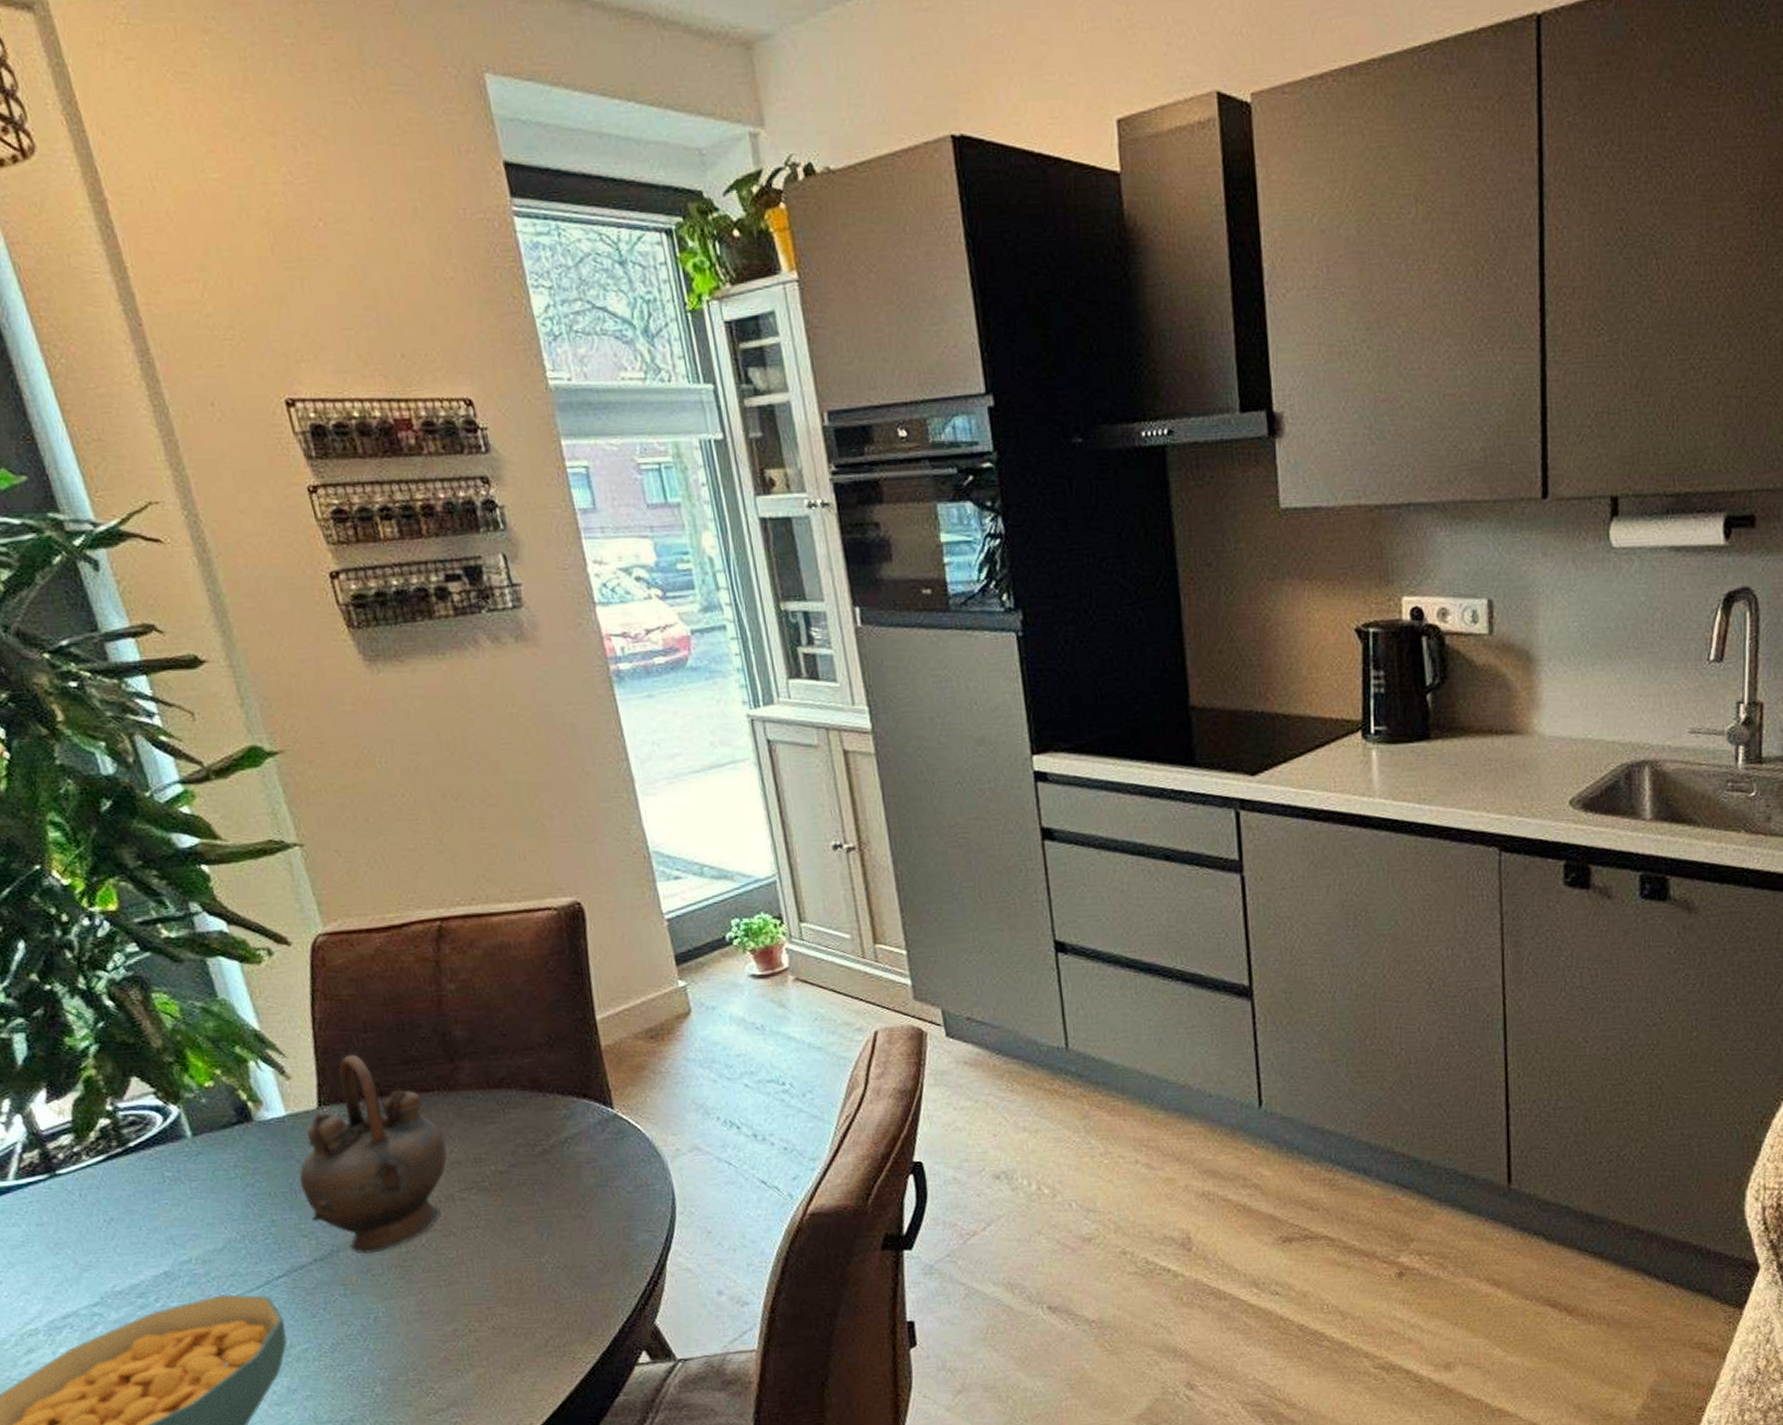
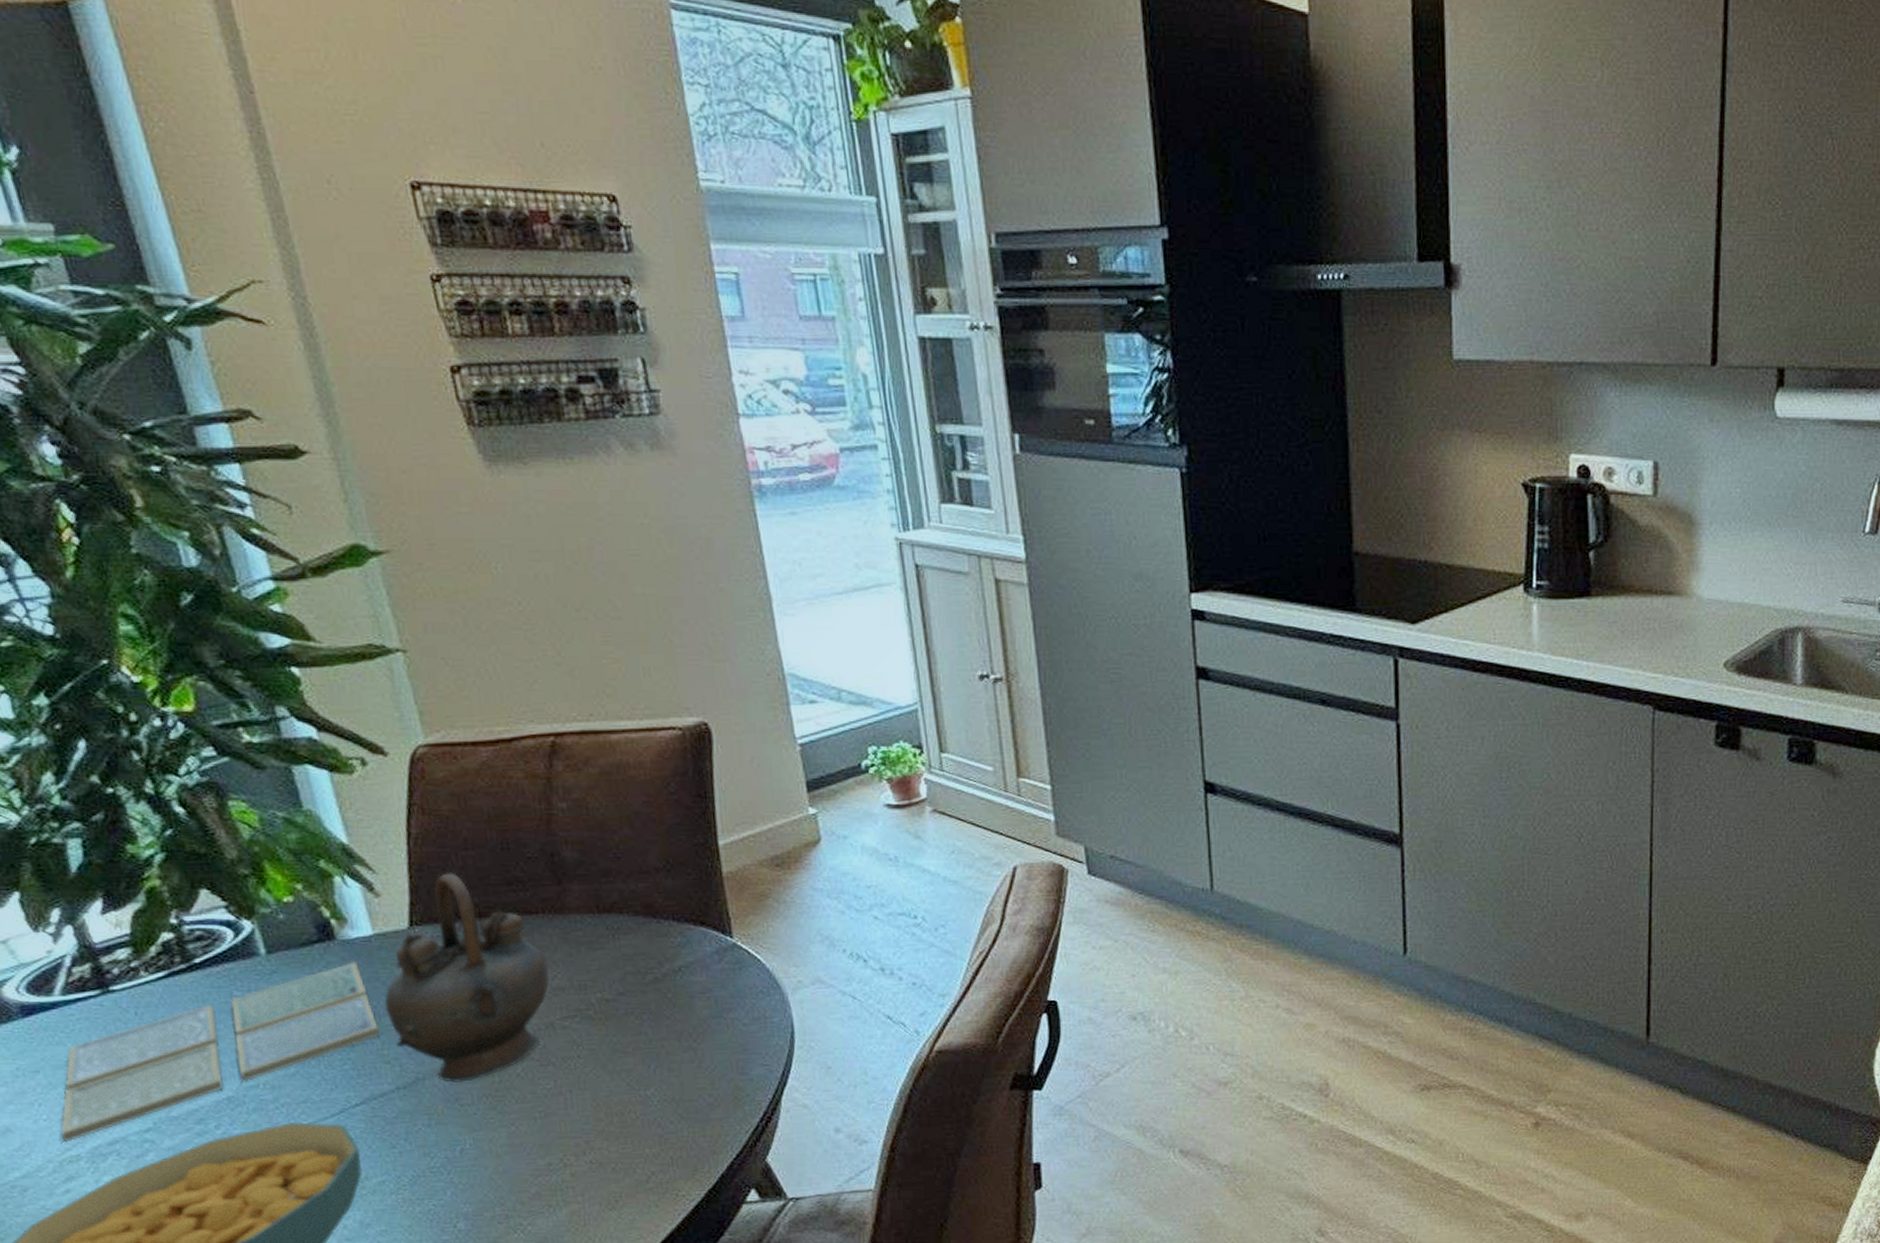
drink coaster: none [20,1141,296,1317] -> present [60,962,379,1143]

